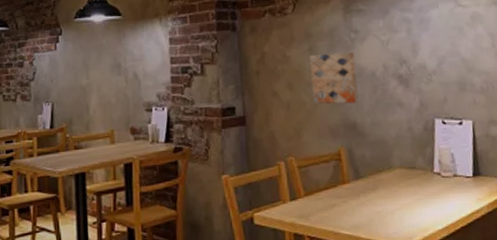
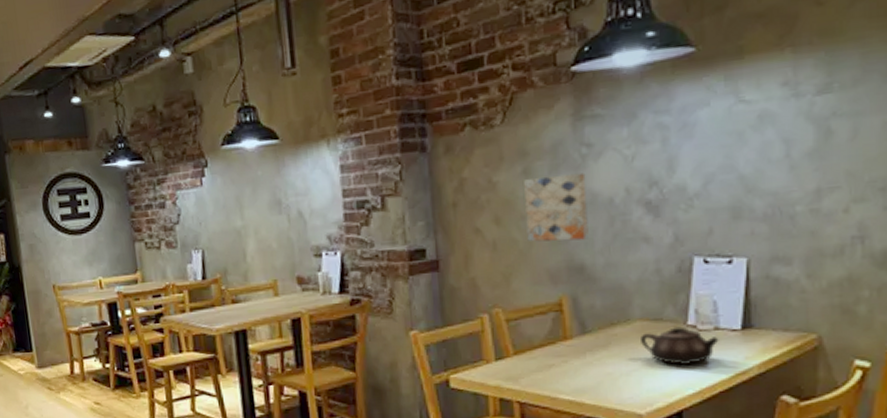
teapot: none [400,174,458,205] -> present [641,326,719,365]

